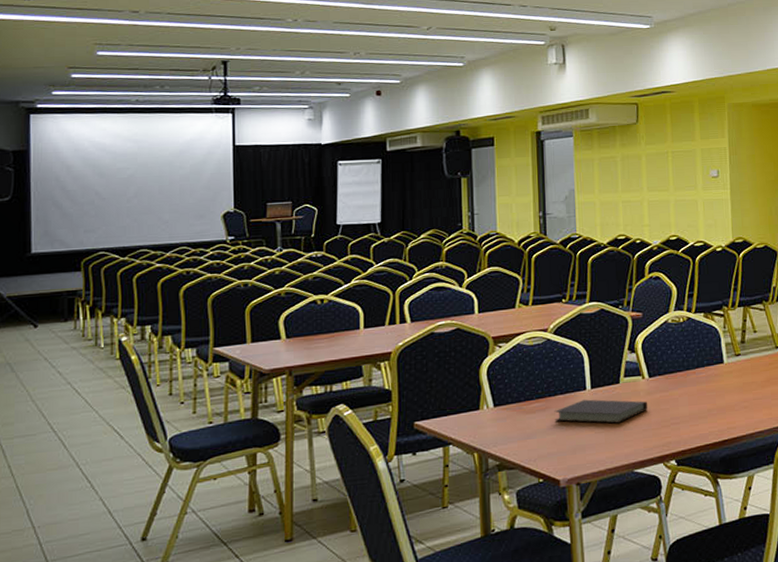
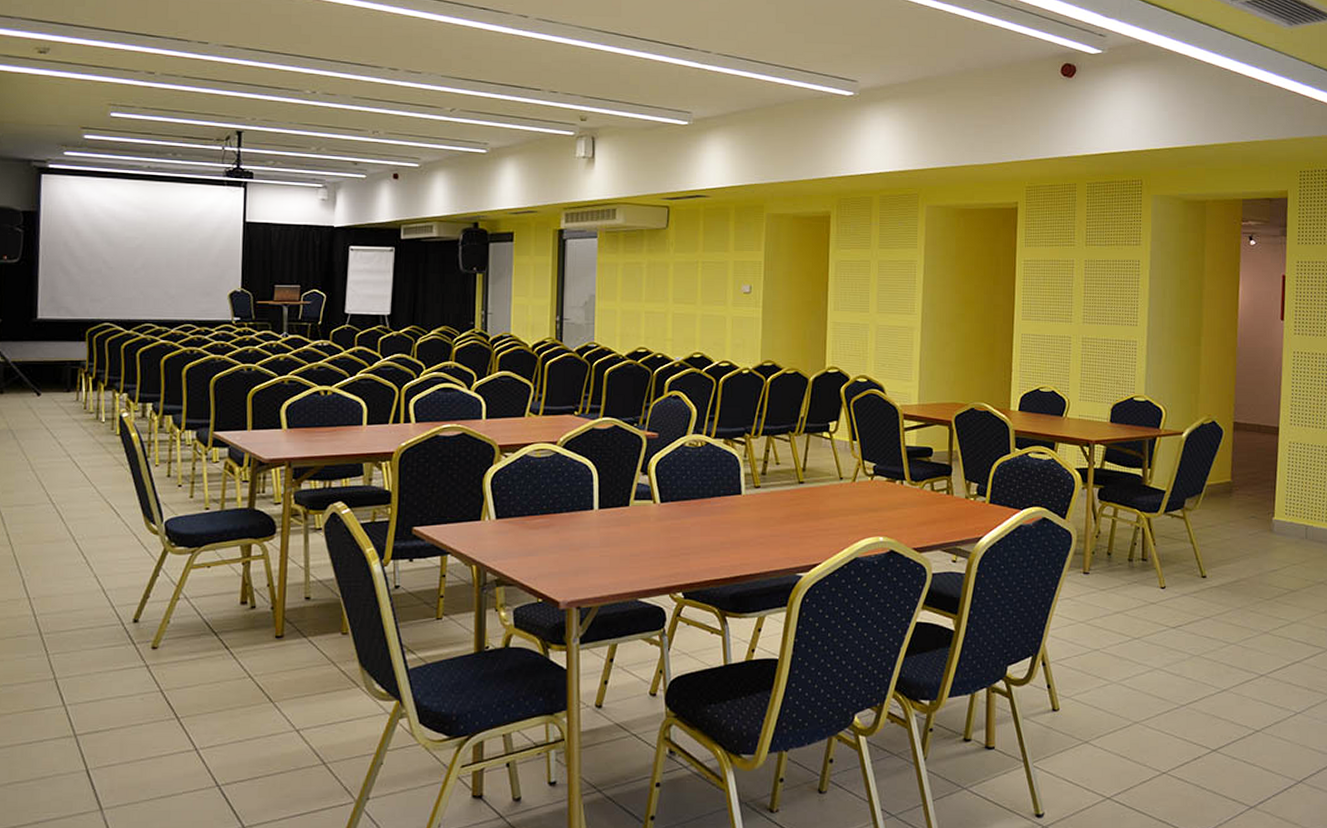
notebook: present [554,399,648,424] -> none [558,520,658,548]

